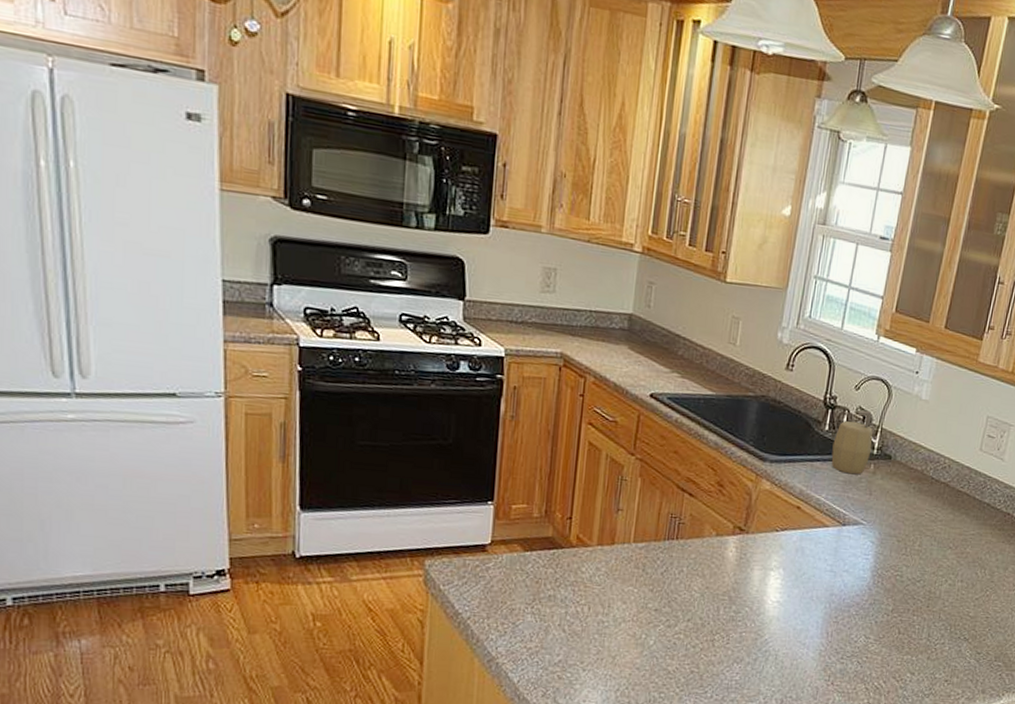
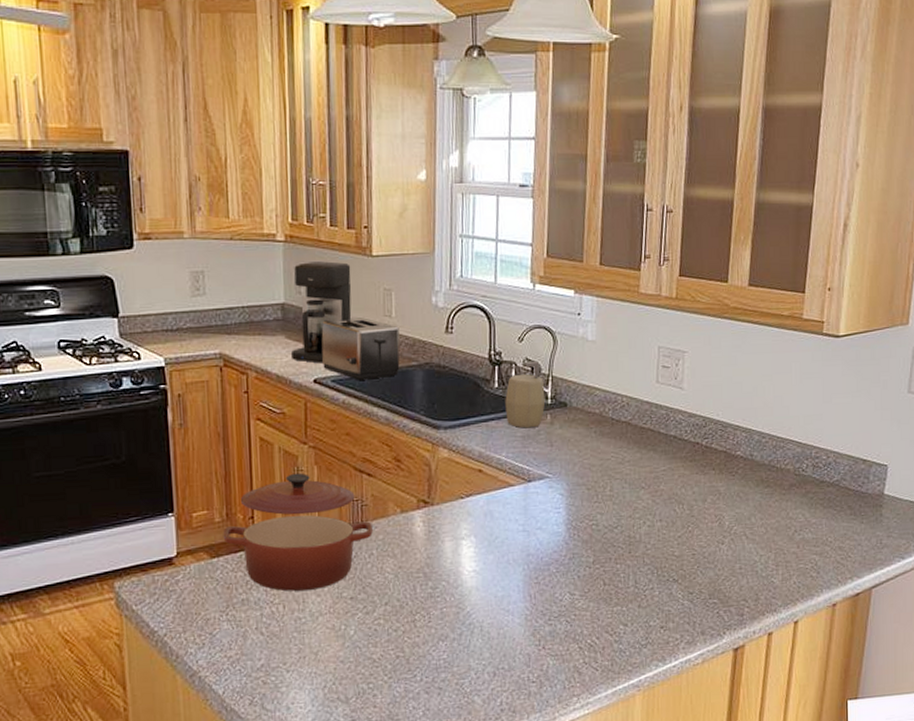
saucepan: none [539,481,687,596] -> present [223,473,373,591]
coffee maker: none [632,277,703,380] -> present [291,261,352,364]
toaster: none [661,337,742,403] -> present [321,317,400,380]

